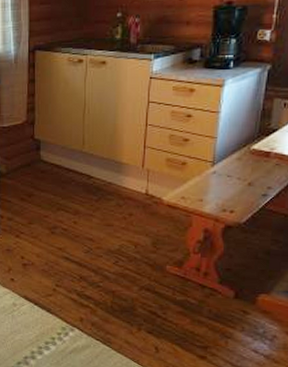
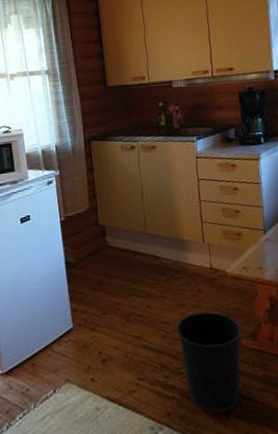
wastebasket: none [100,234,167,326] -> present [176,311,241,413]

